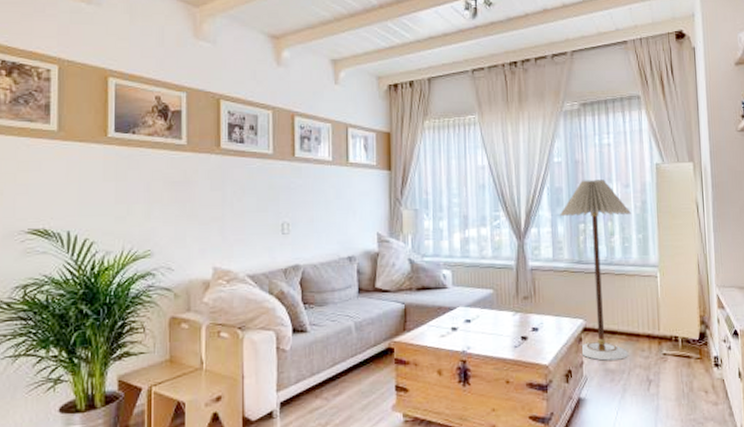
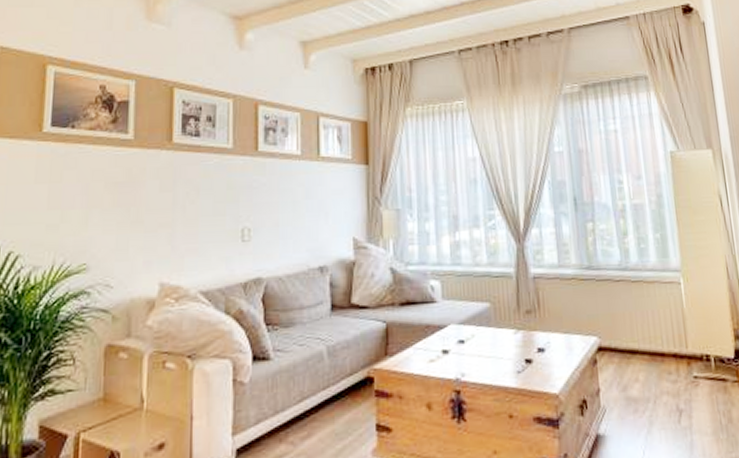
floor lamp: present [559,179,632,361] -> none [563,171,654,387]

